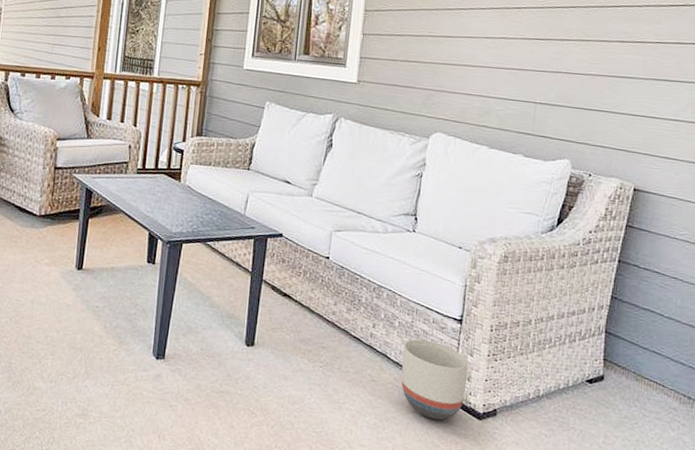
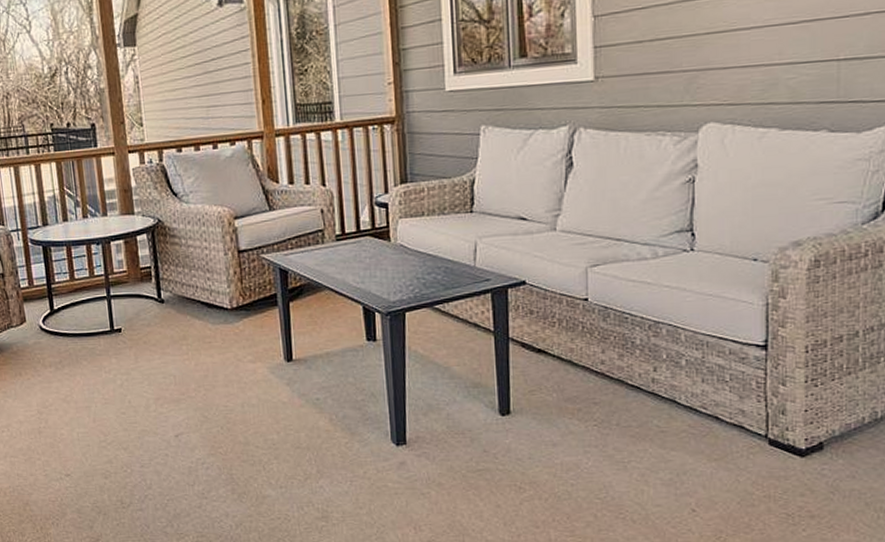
planter: present [401,339,468,420] -> none [696,375,780,464]

